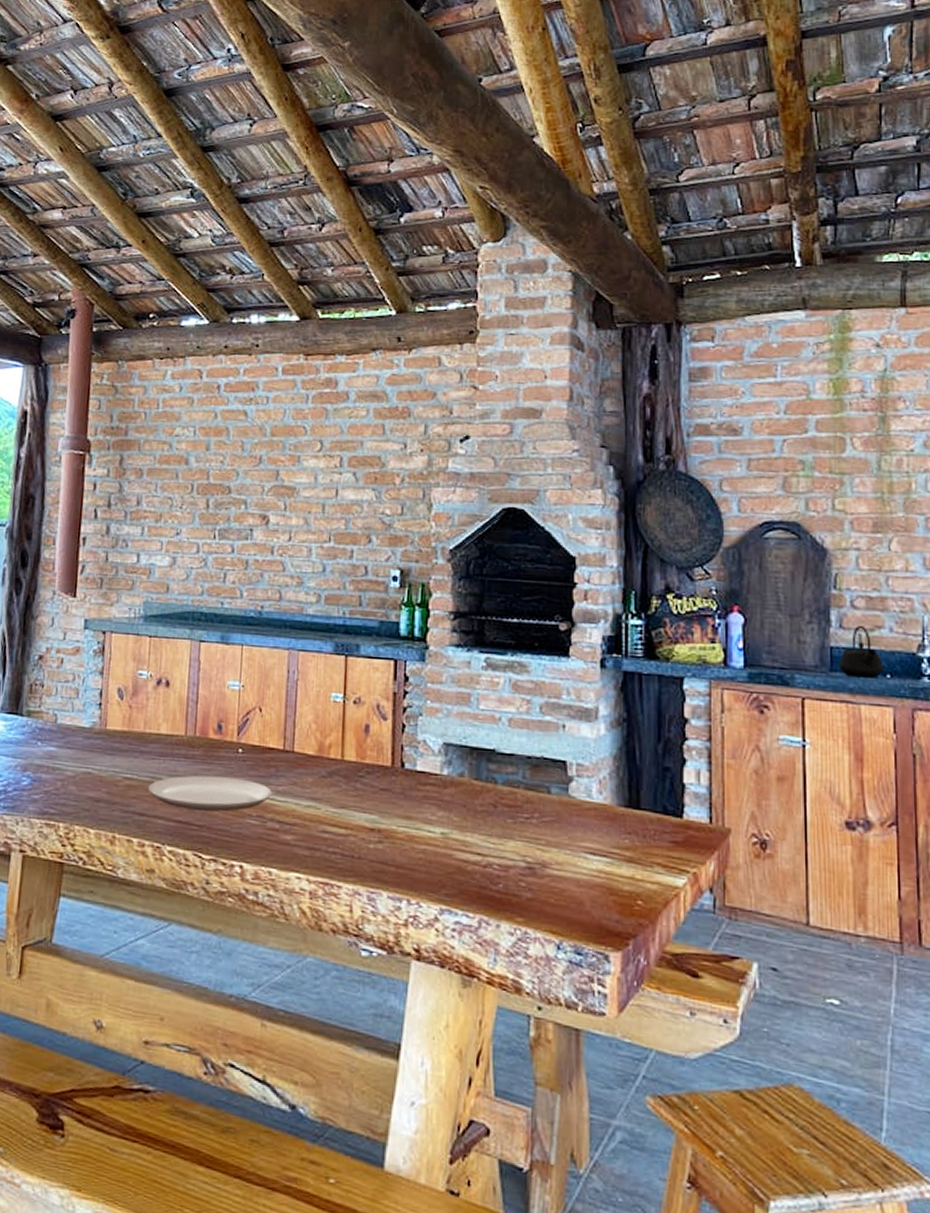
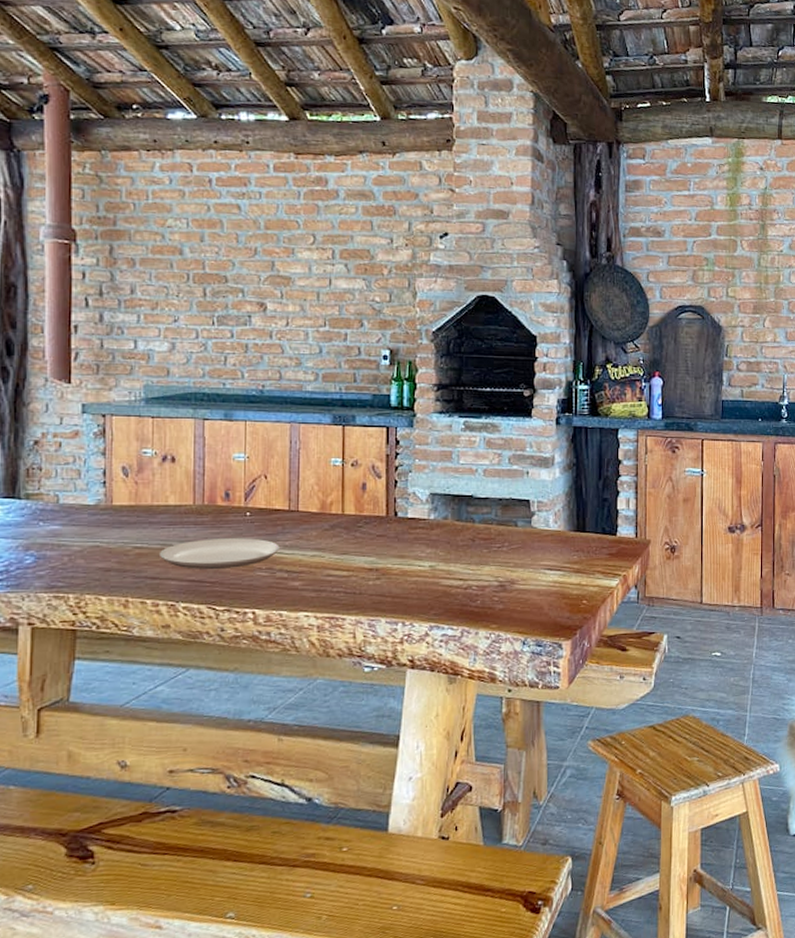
kettle: present [839,625,884,678] -> none [727,383,757,422]

